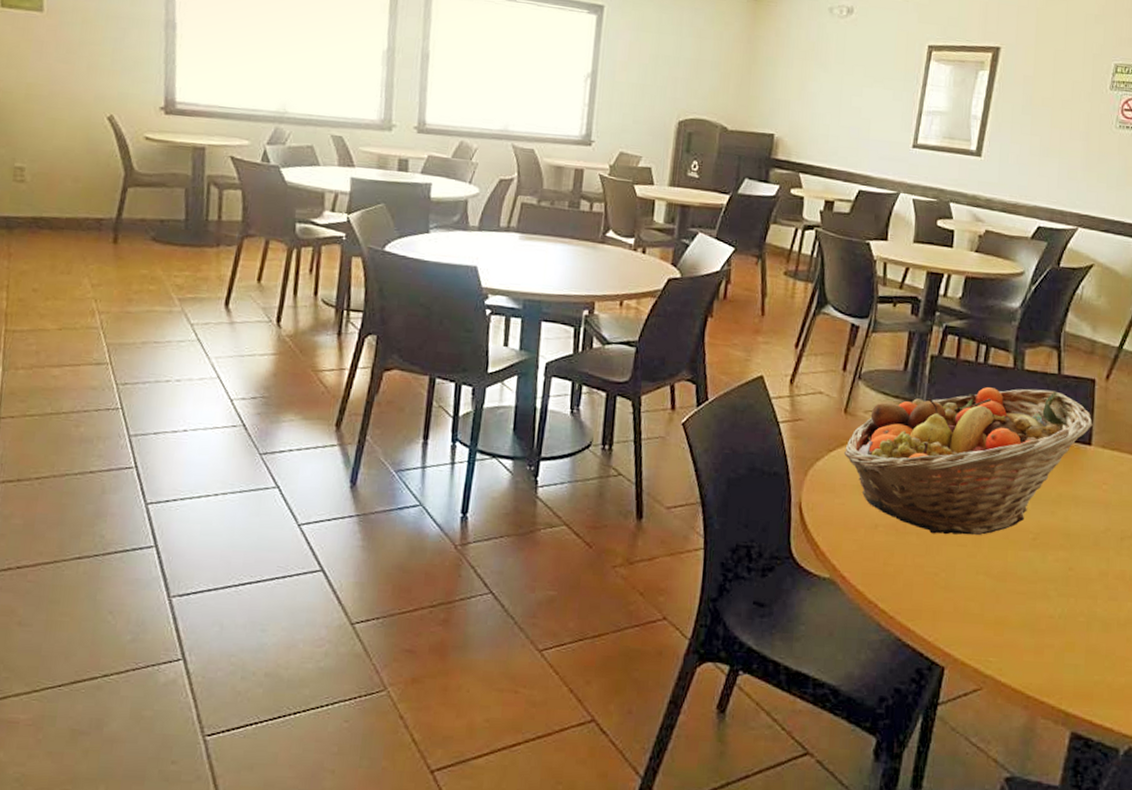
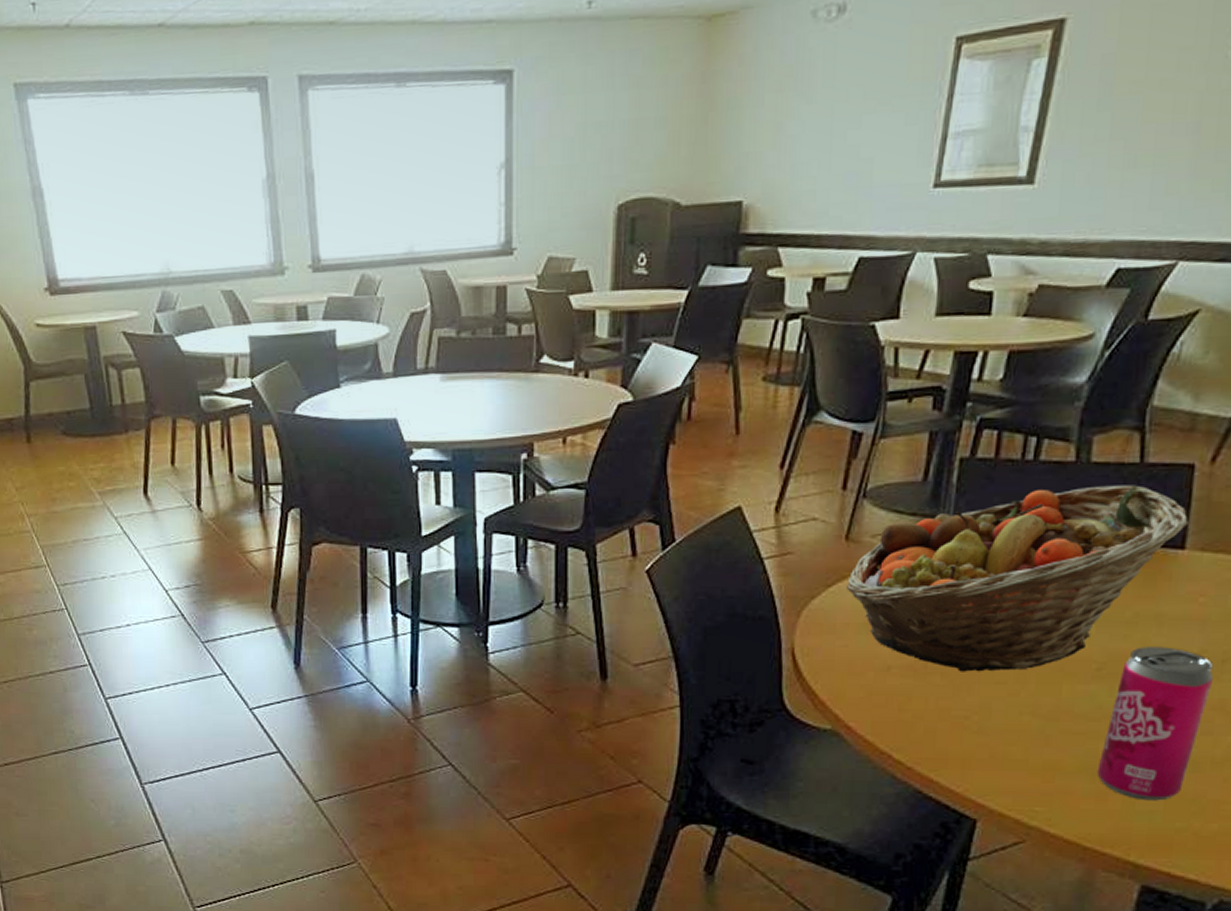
beverage can: none [1035,522,1115,656] -> present [1097,647,1214,801]

